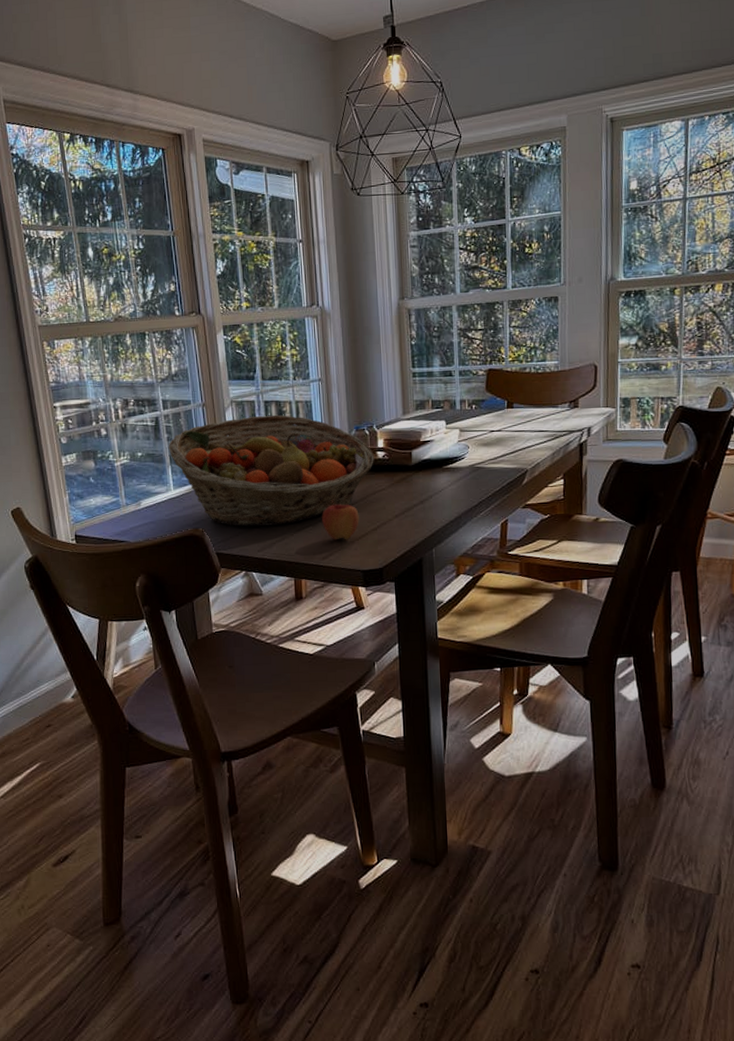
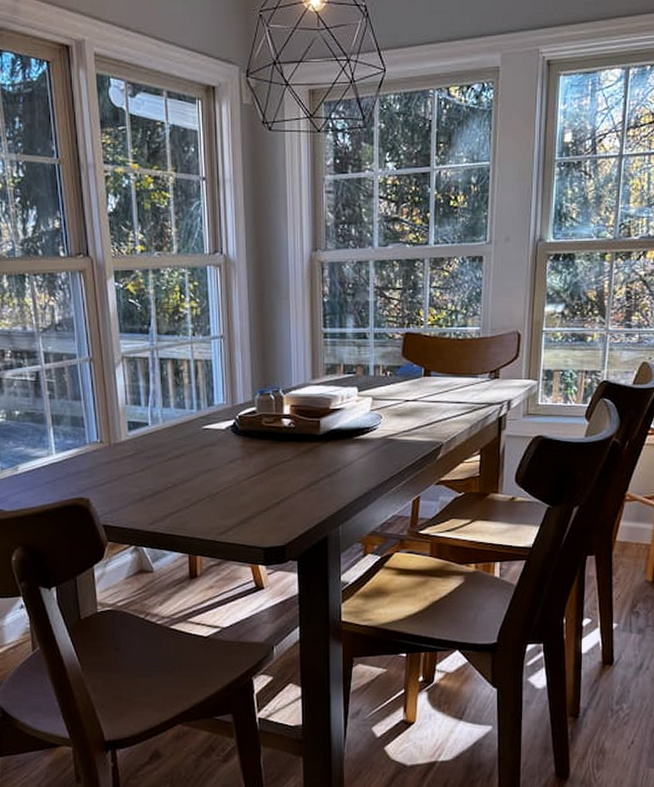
fruit basket: present [168,414,375,527] -> none [50,374,280,497]
apple: present [322,500,359,541] -> none [220,470,261,515]

